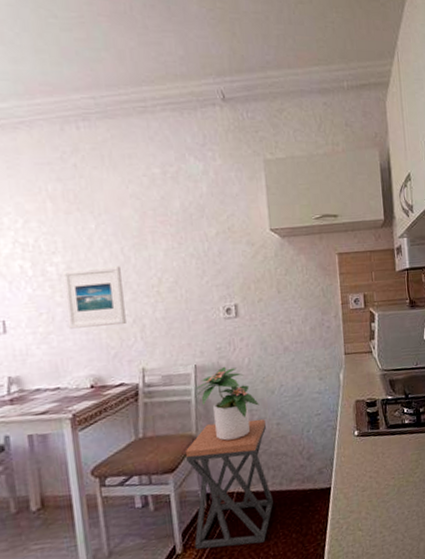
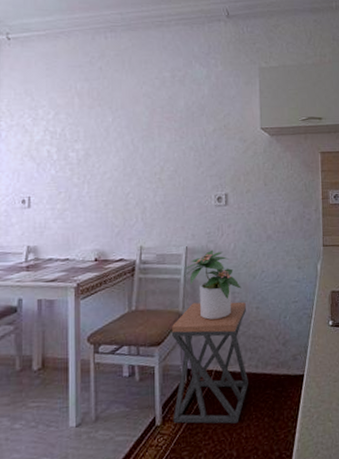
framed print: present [63,266,126,329] -> none [81,155,130,207]

